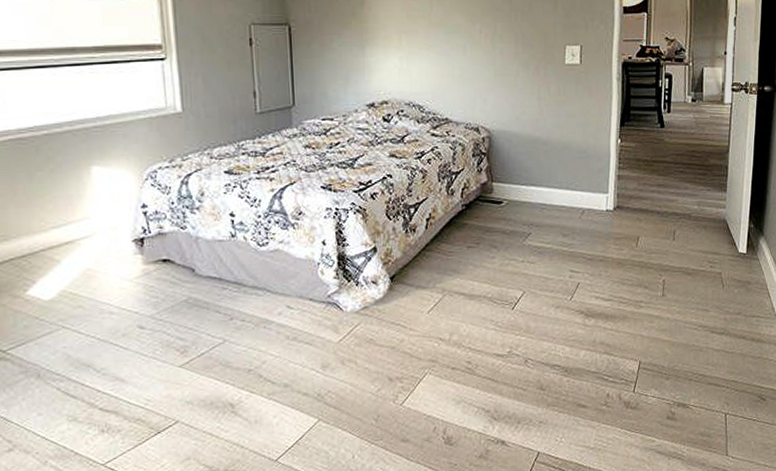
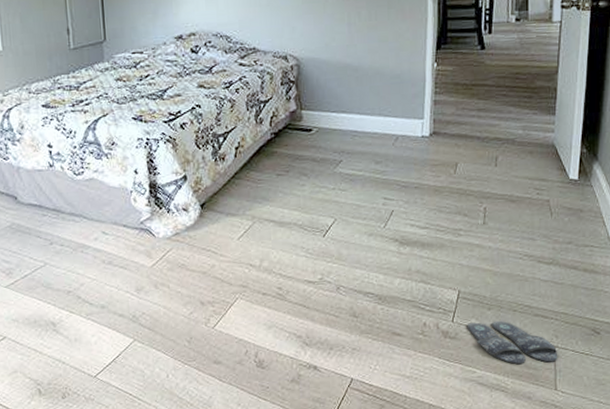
slippers: none [647,390,729,433] -> present [467,320,558,365]

